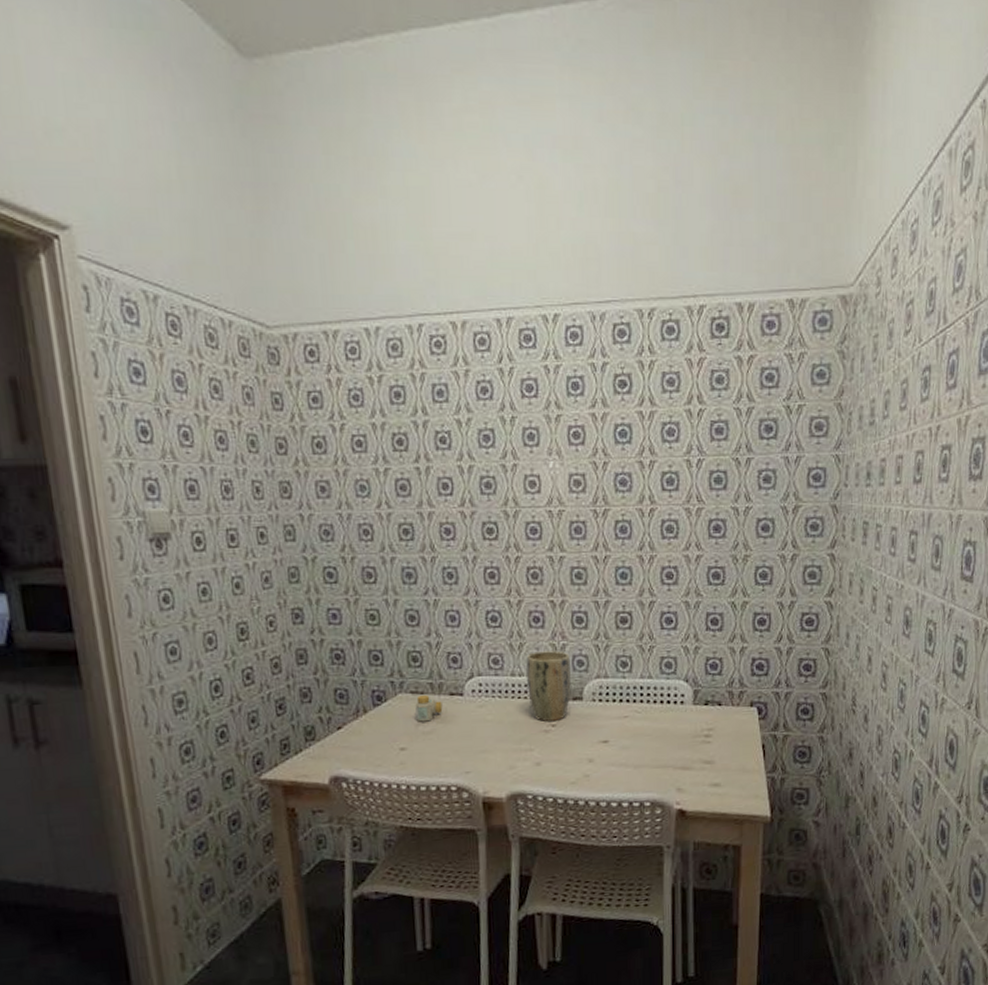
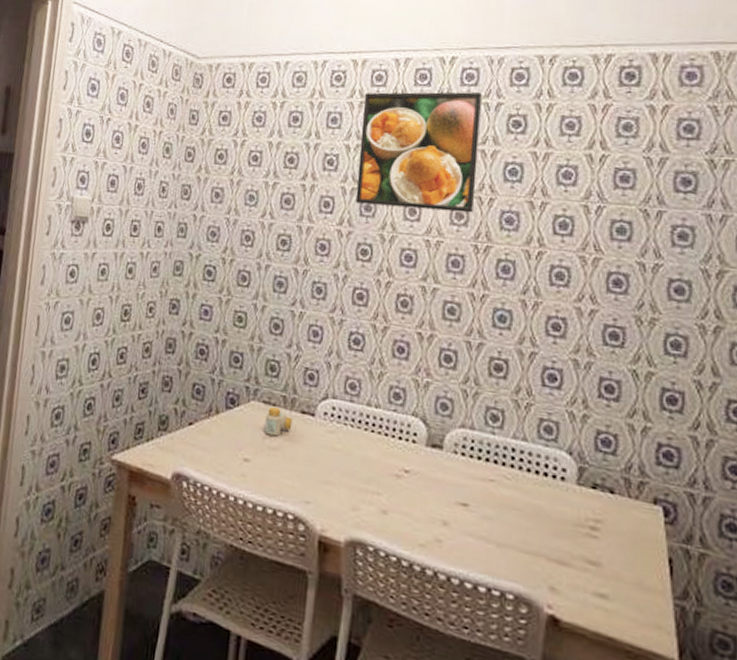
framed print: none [468,353,590,482] -> present [355,92,482,213]
plant pot: present [526,651,571,721] -> none [382,384,433,467]

